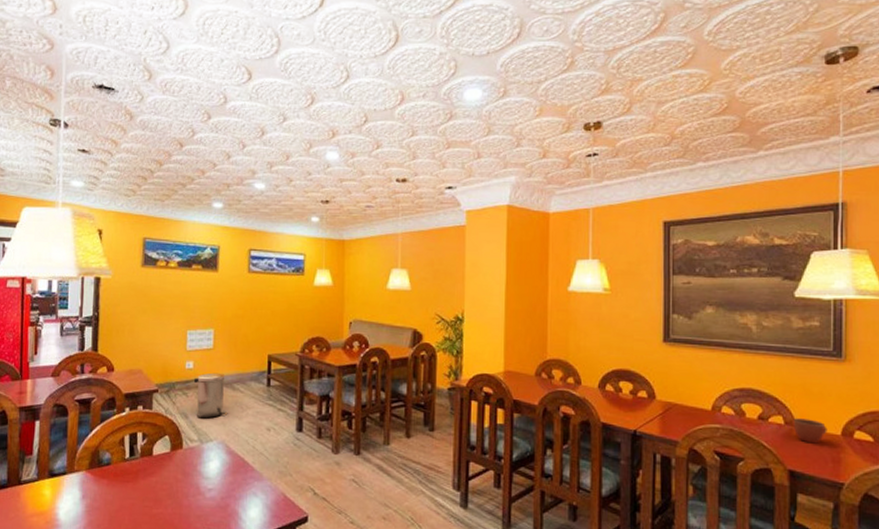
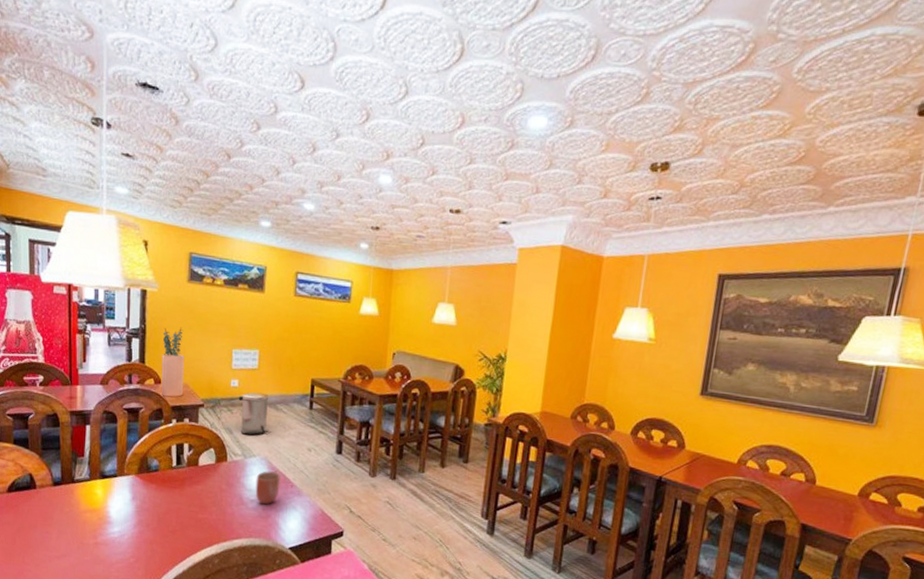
vase: none [113,312,139,386] -> present [161,327,185,398]
cup: none [213,456,239,493] -> present [255,471,281,505]
cup: present [793,418,827,444] -> none [812,476,846,502]

